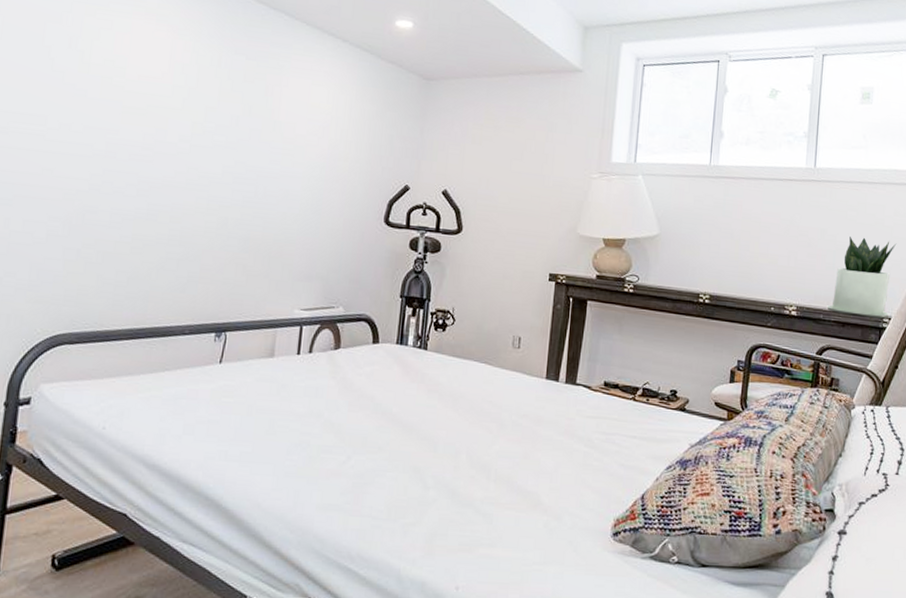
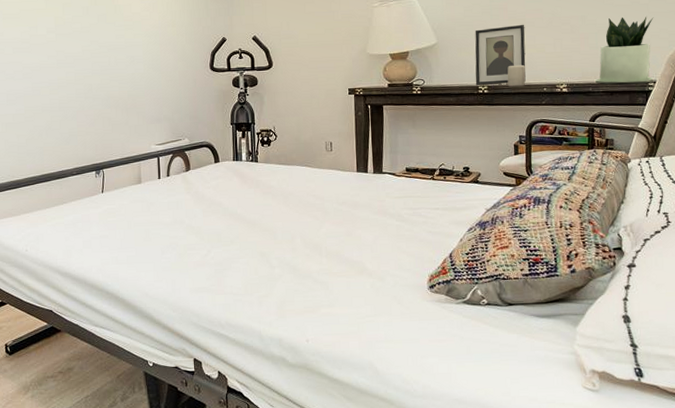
picture frame: none [696,225,759,296] -> present [475,24,526,85]
candle: none [732,274,754,303] -> present [507,64,526,88]

